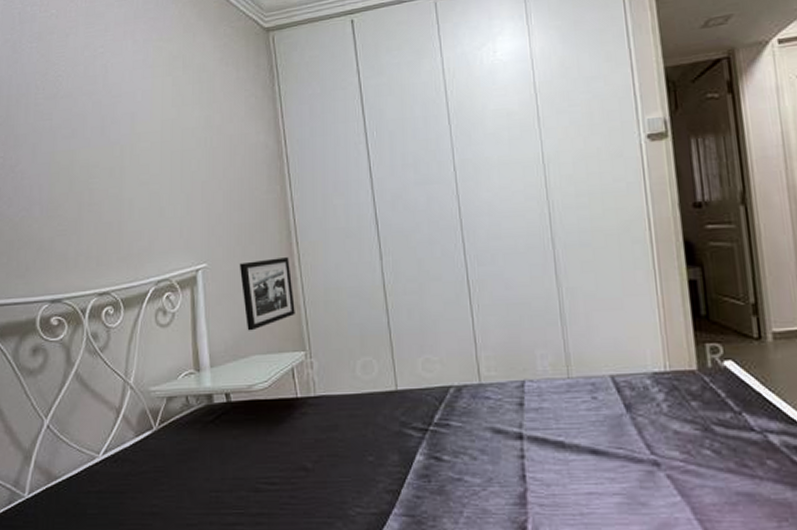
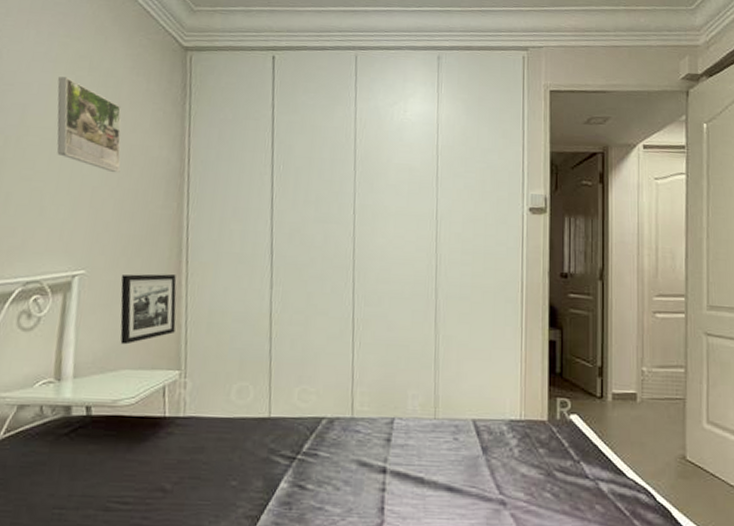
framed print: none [158,79,224,166] -> present [57,77,121,173]

